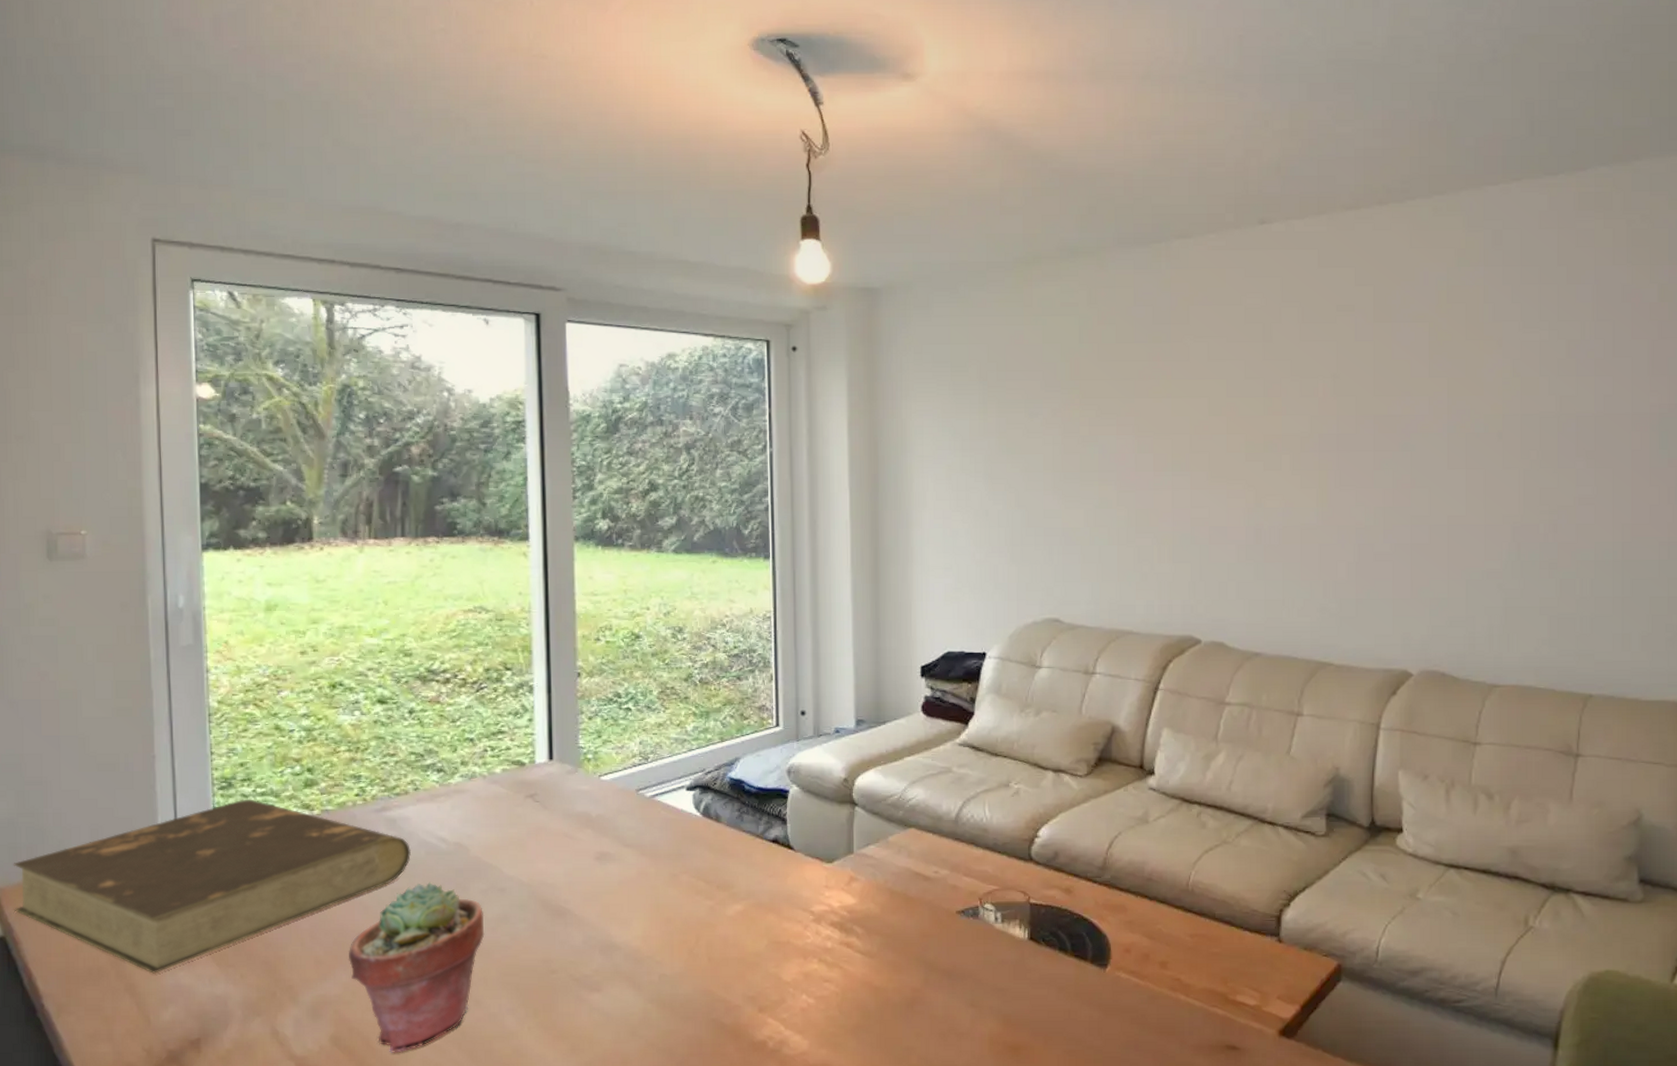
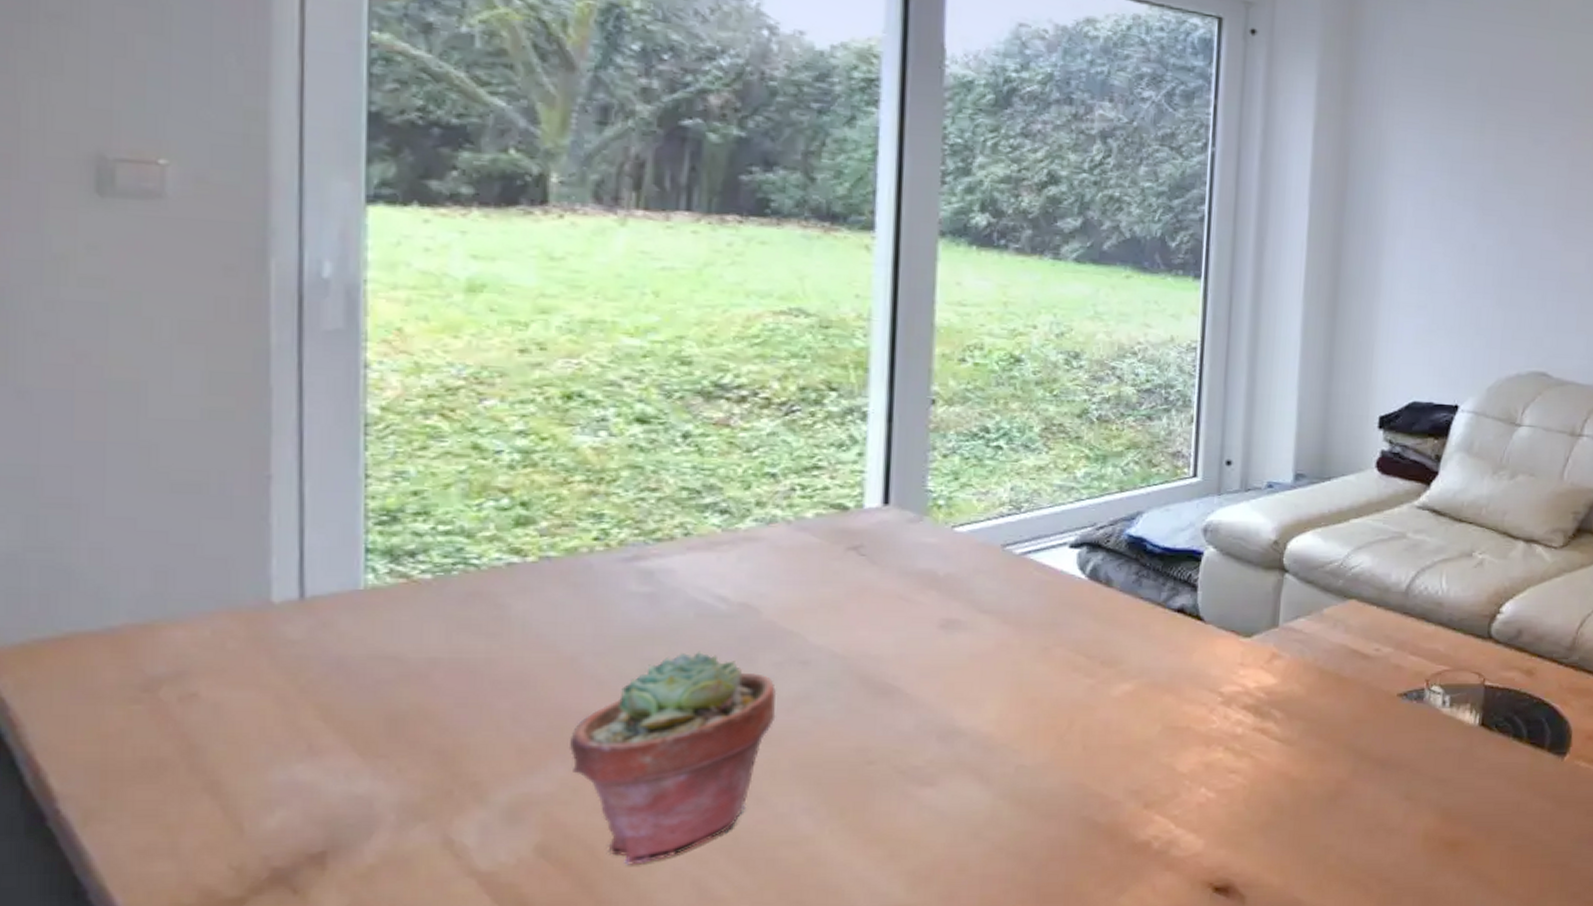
book: present [13,799,411,974] -> none [12,538,673,767]

